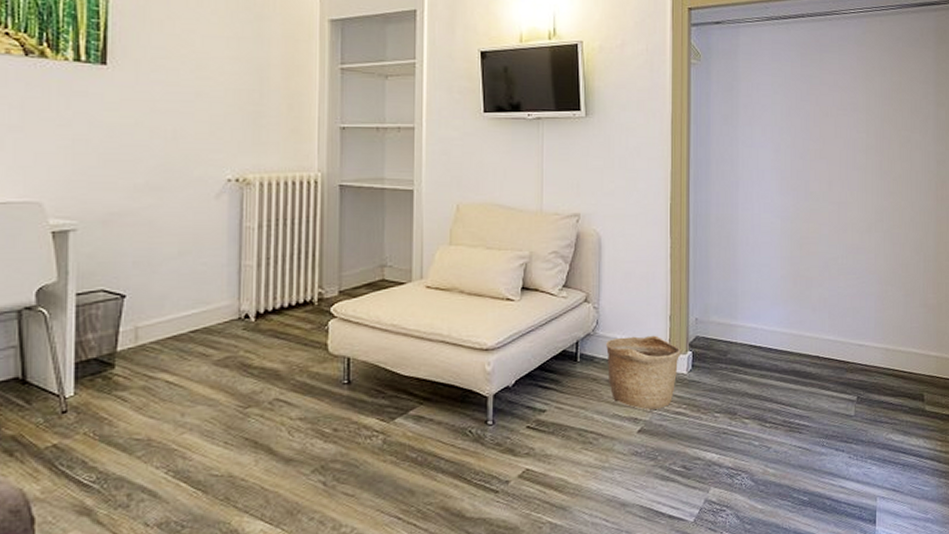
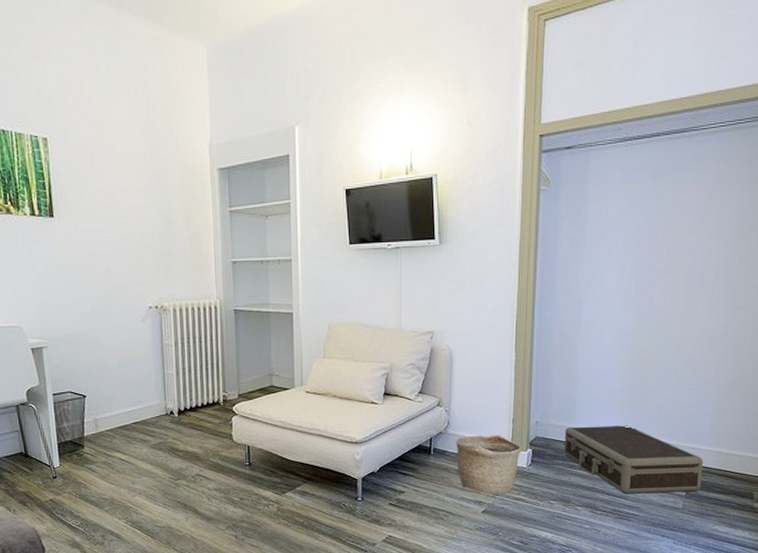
suitcase: none [728,321,872,402] -> present [564,425,704,494]

